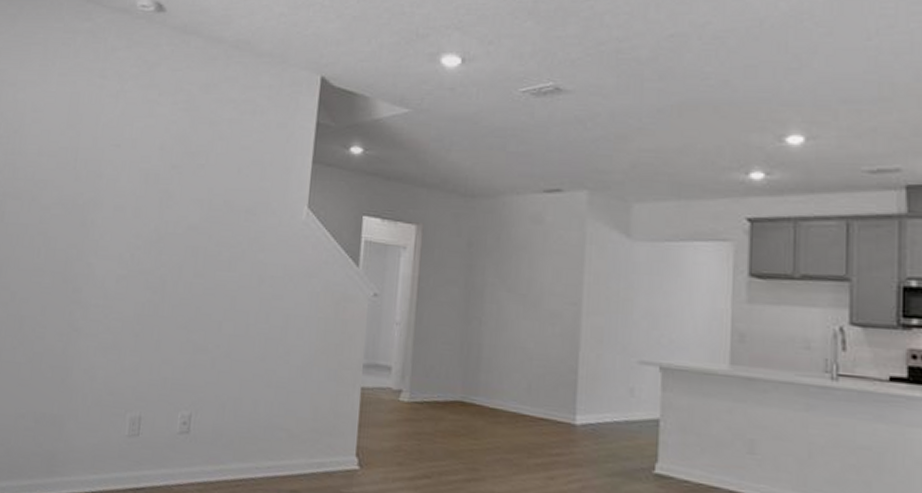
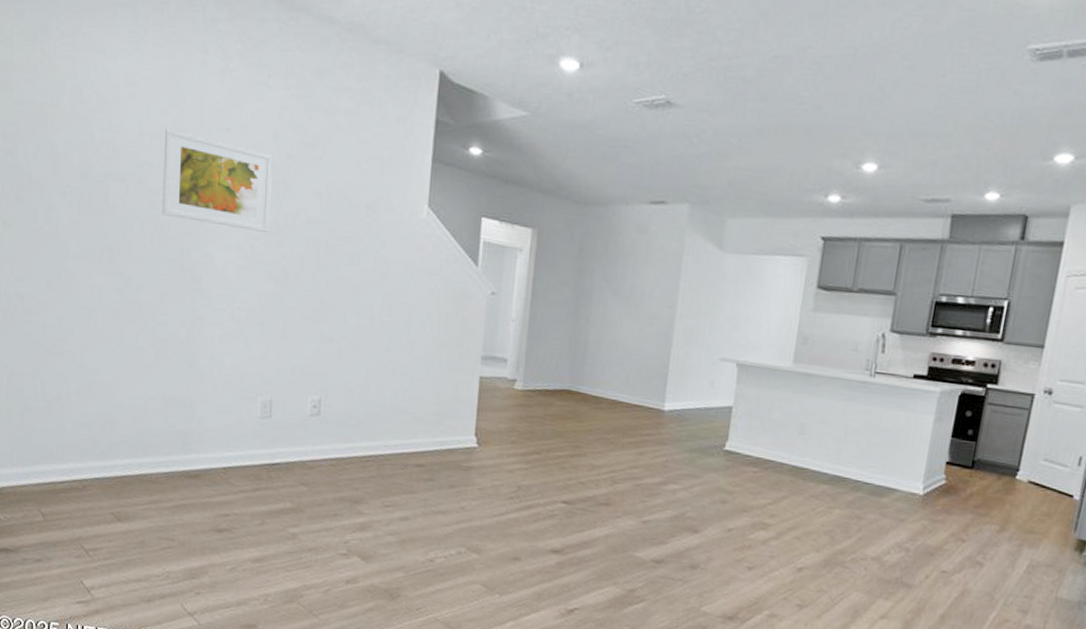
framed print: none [51,148,158,241] -> present [162,128,273,233]

